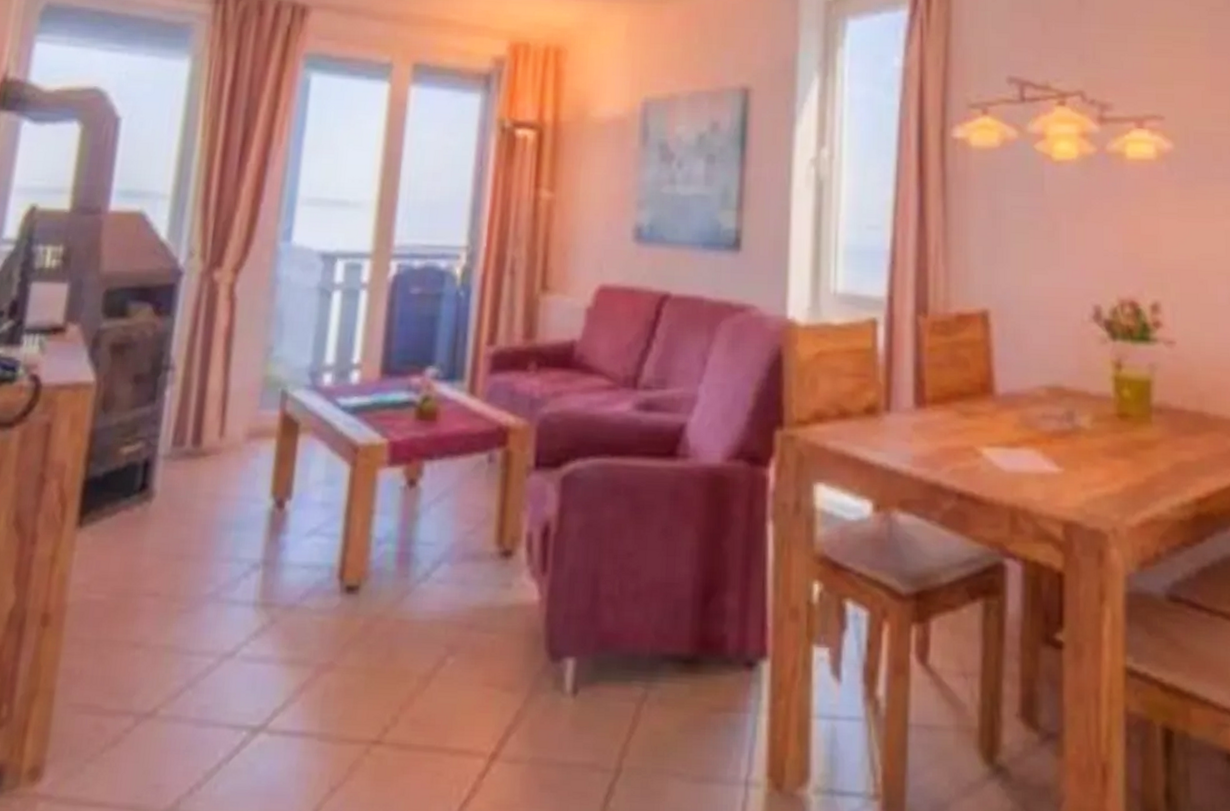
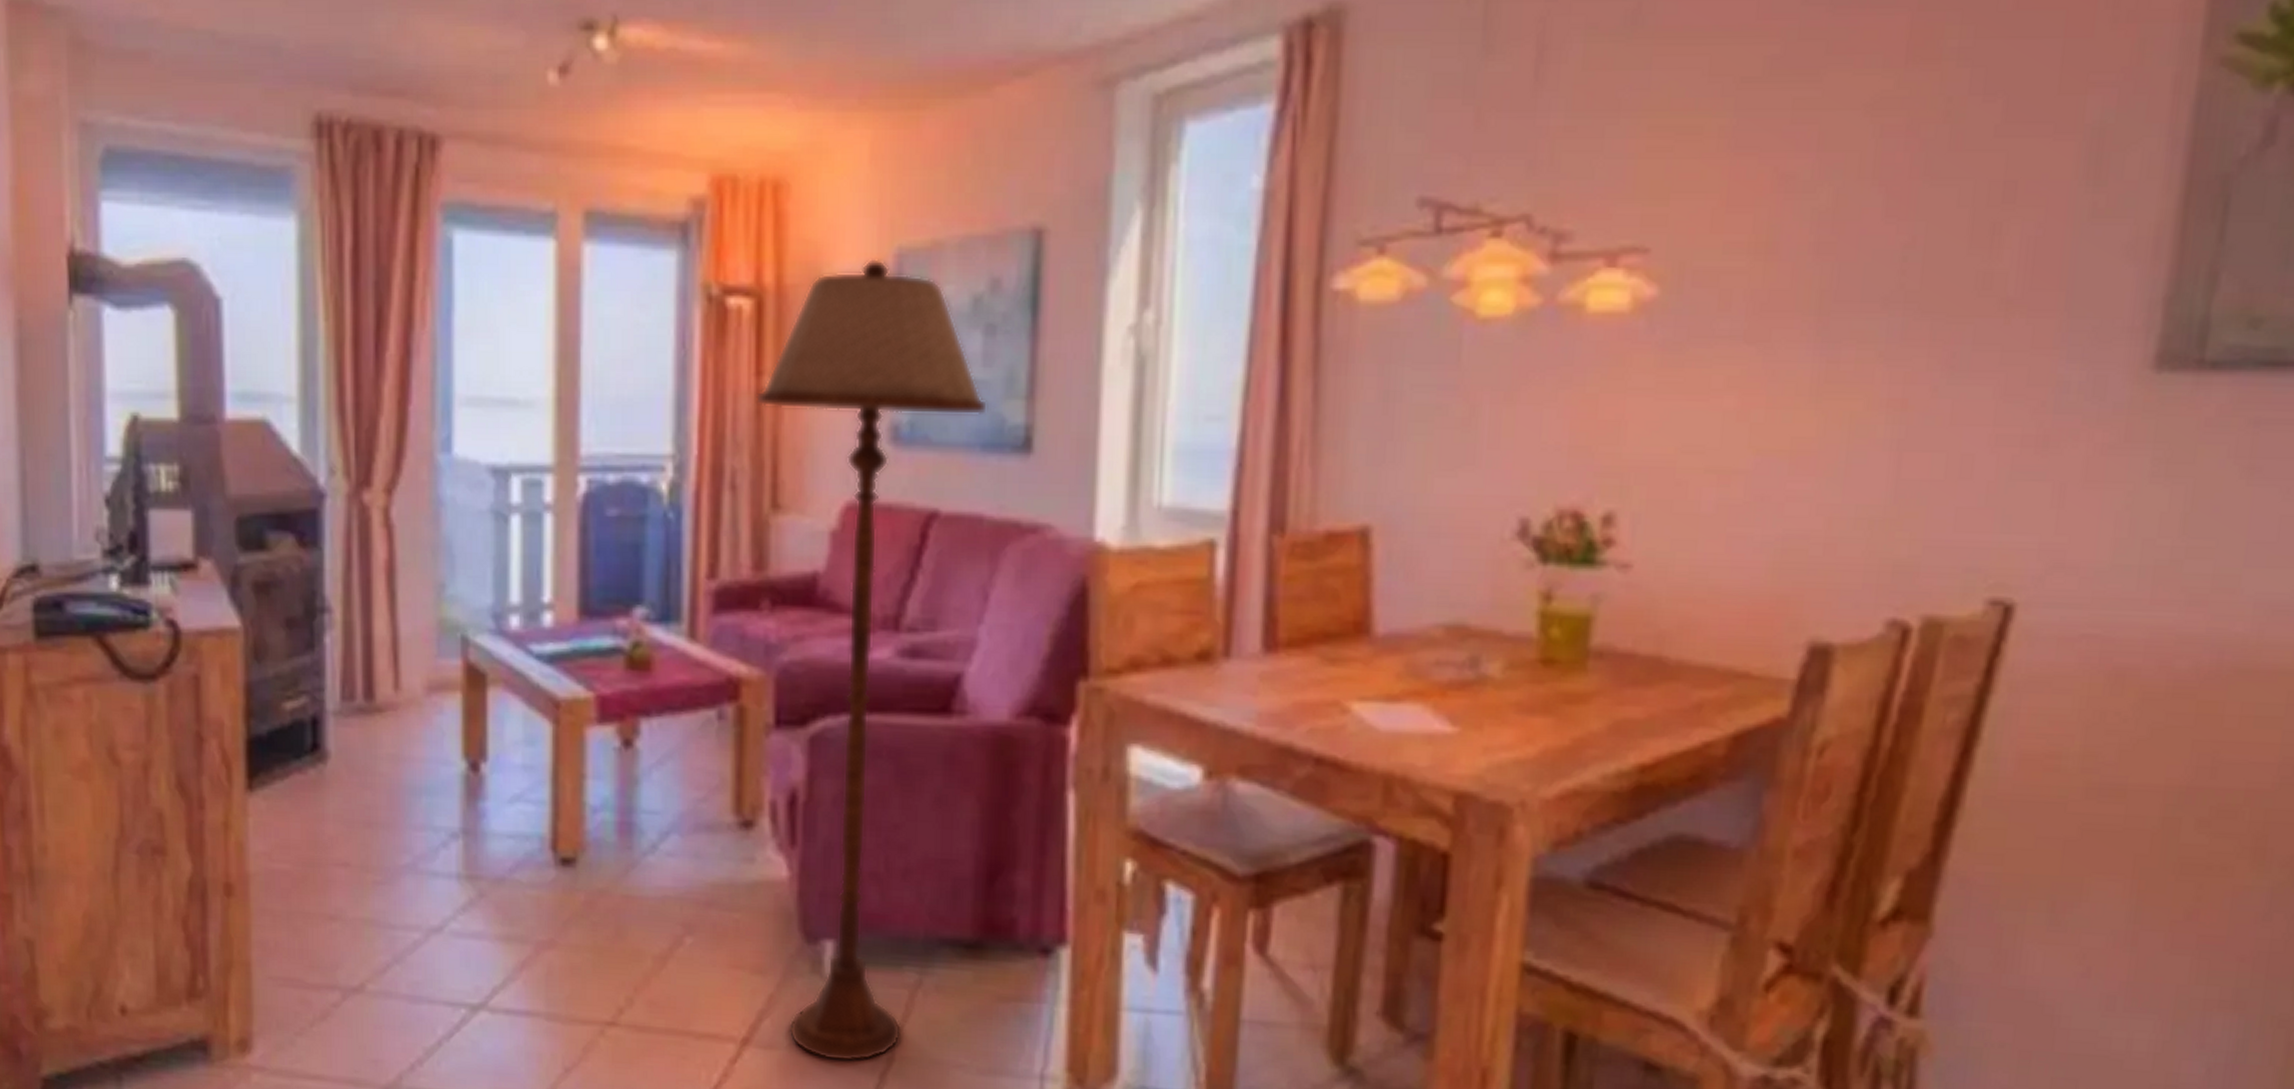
floor lamp: none [532,105,709,774] -> present [755,259,988,1062]

